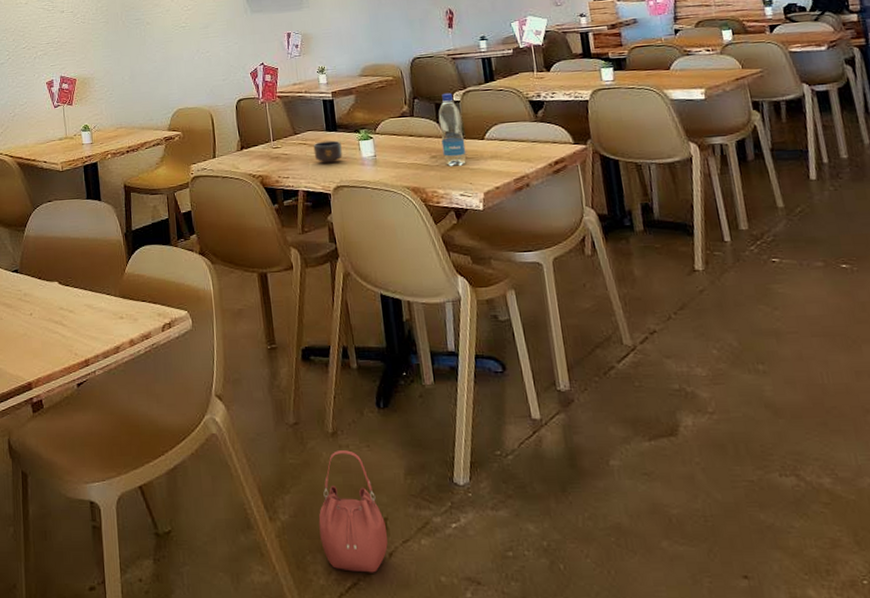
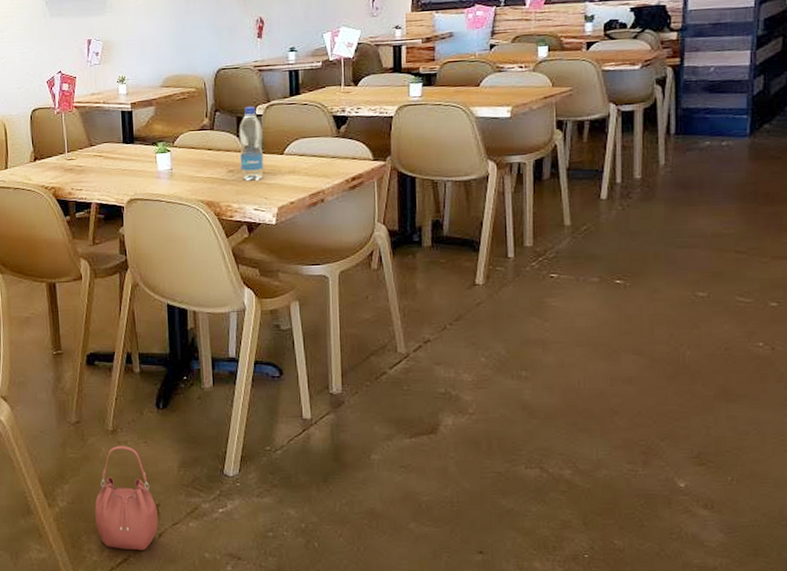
mug: present [313,140,343,163] -> none [109,153,138,176]

